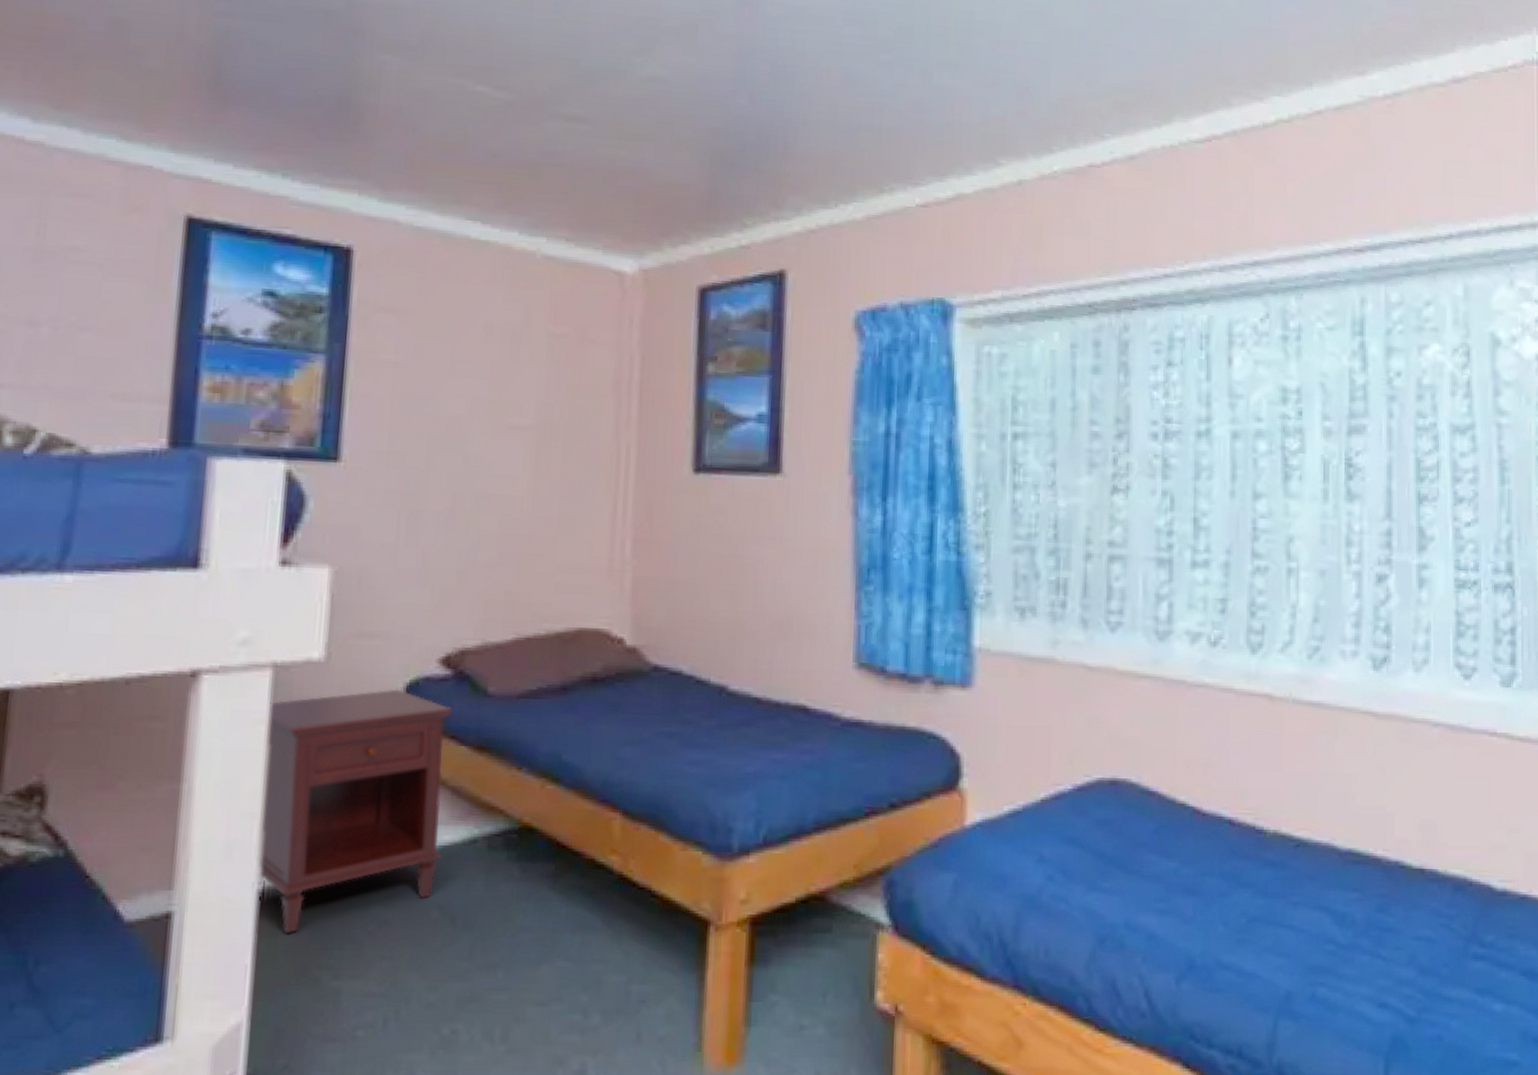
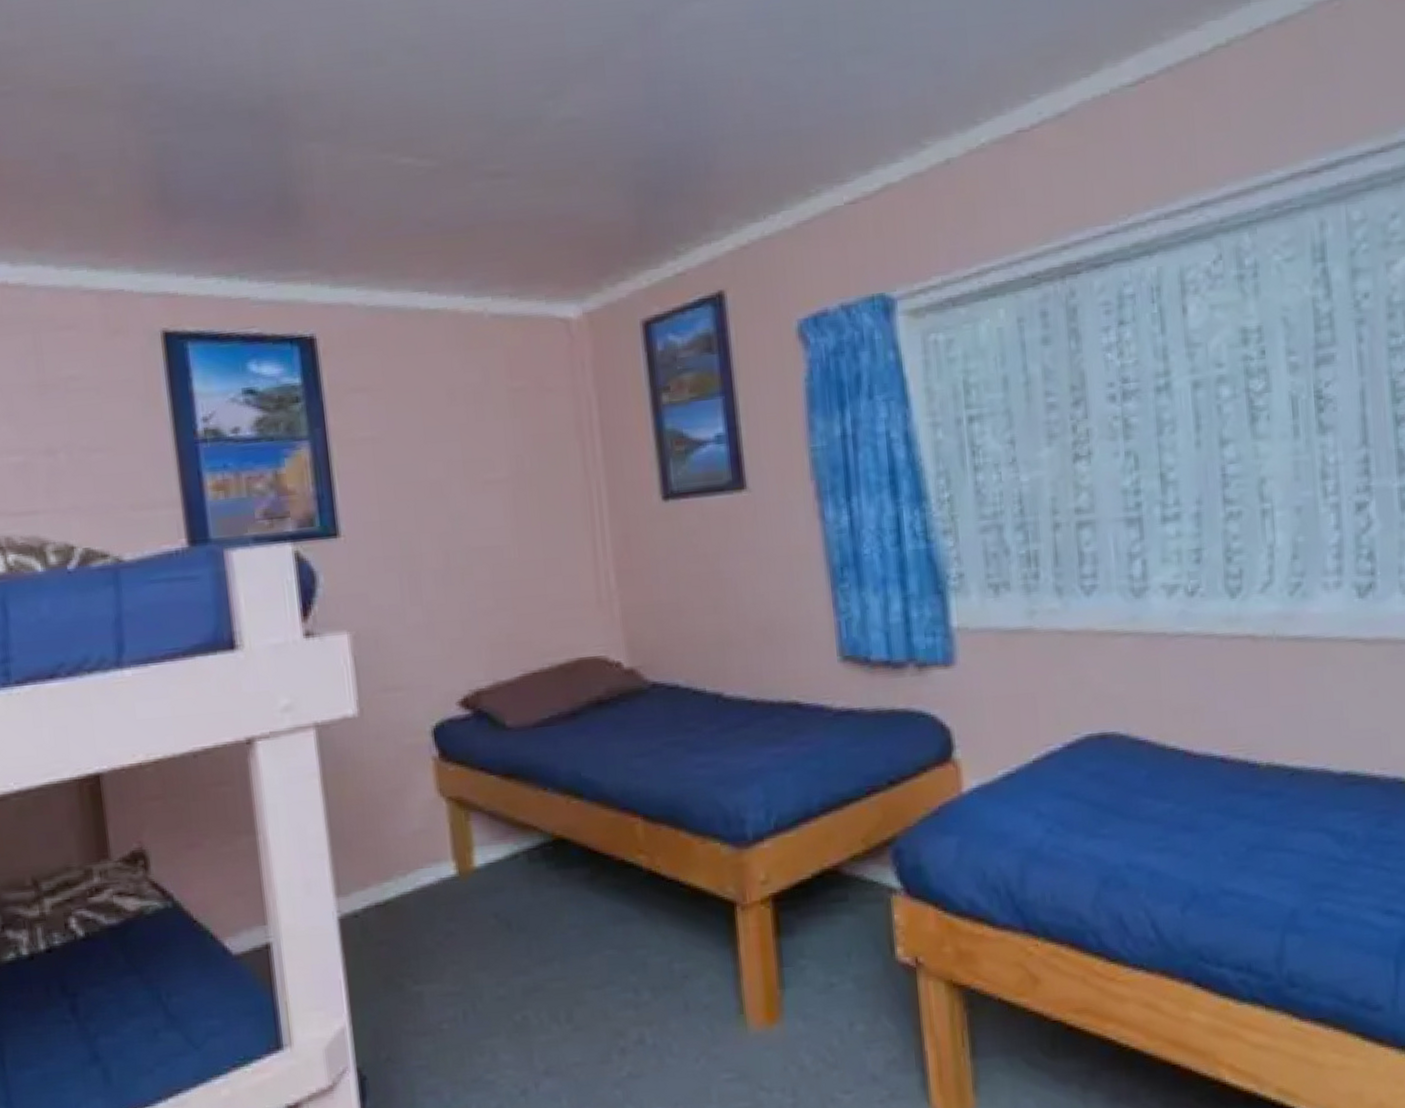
nightstand: present [260,689,453,933] -> none [318,732,491,950]

